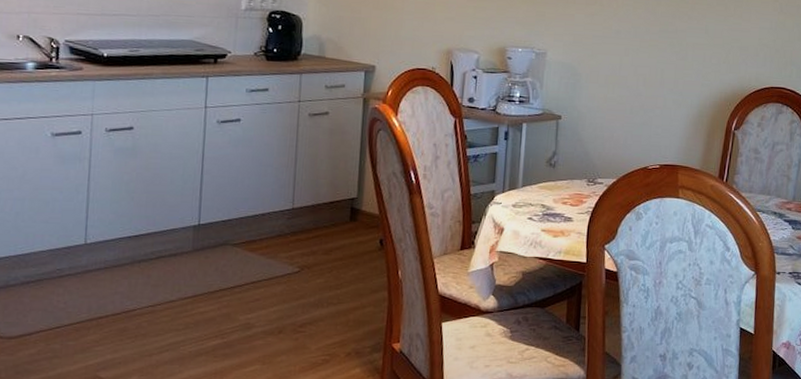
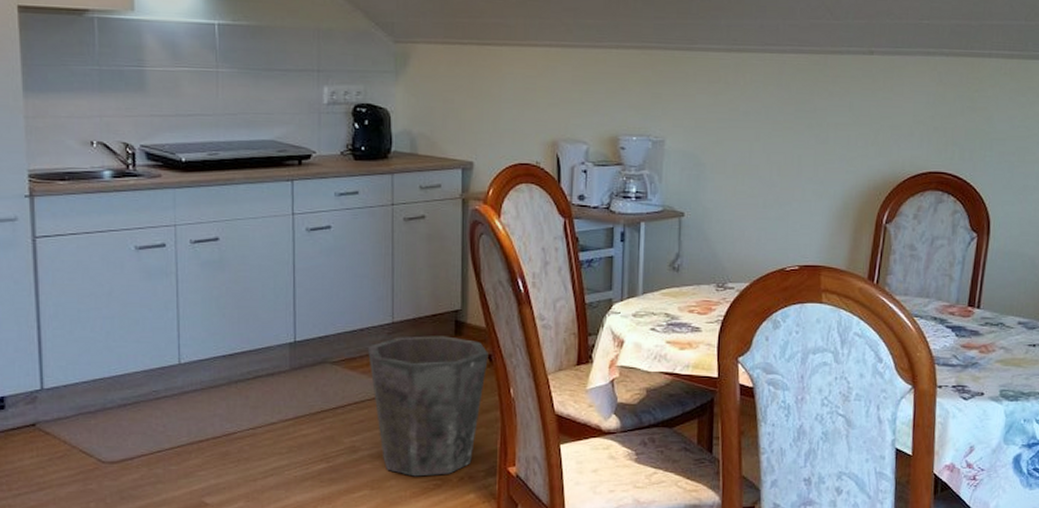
waste bin: none [268,221,380,352] -> present [368,336,488,477]

